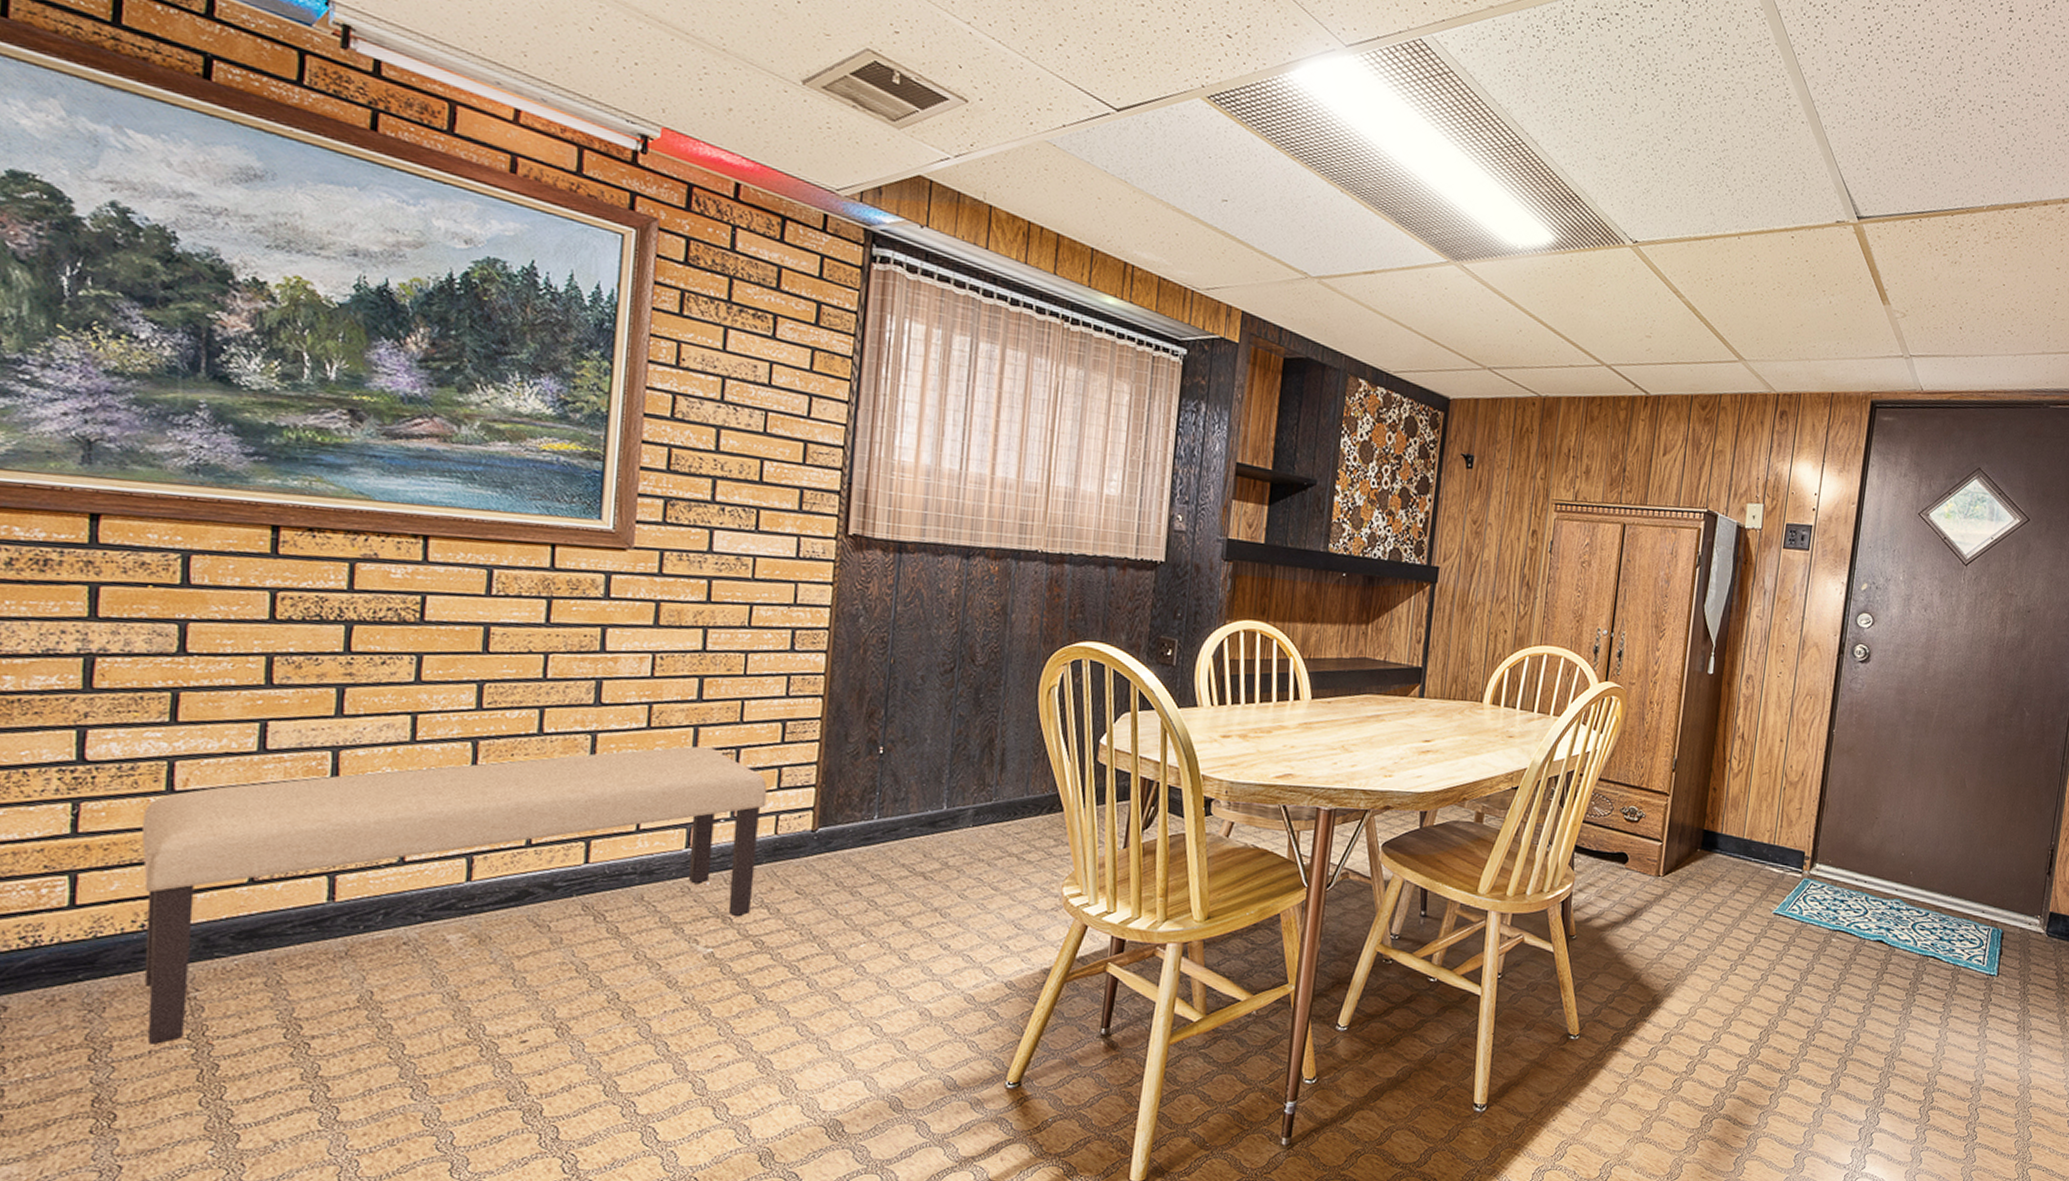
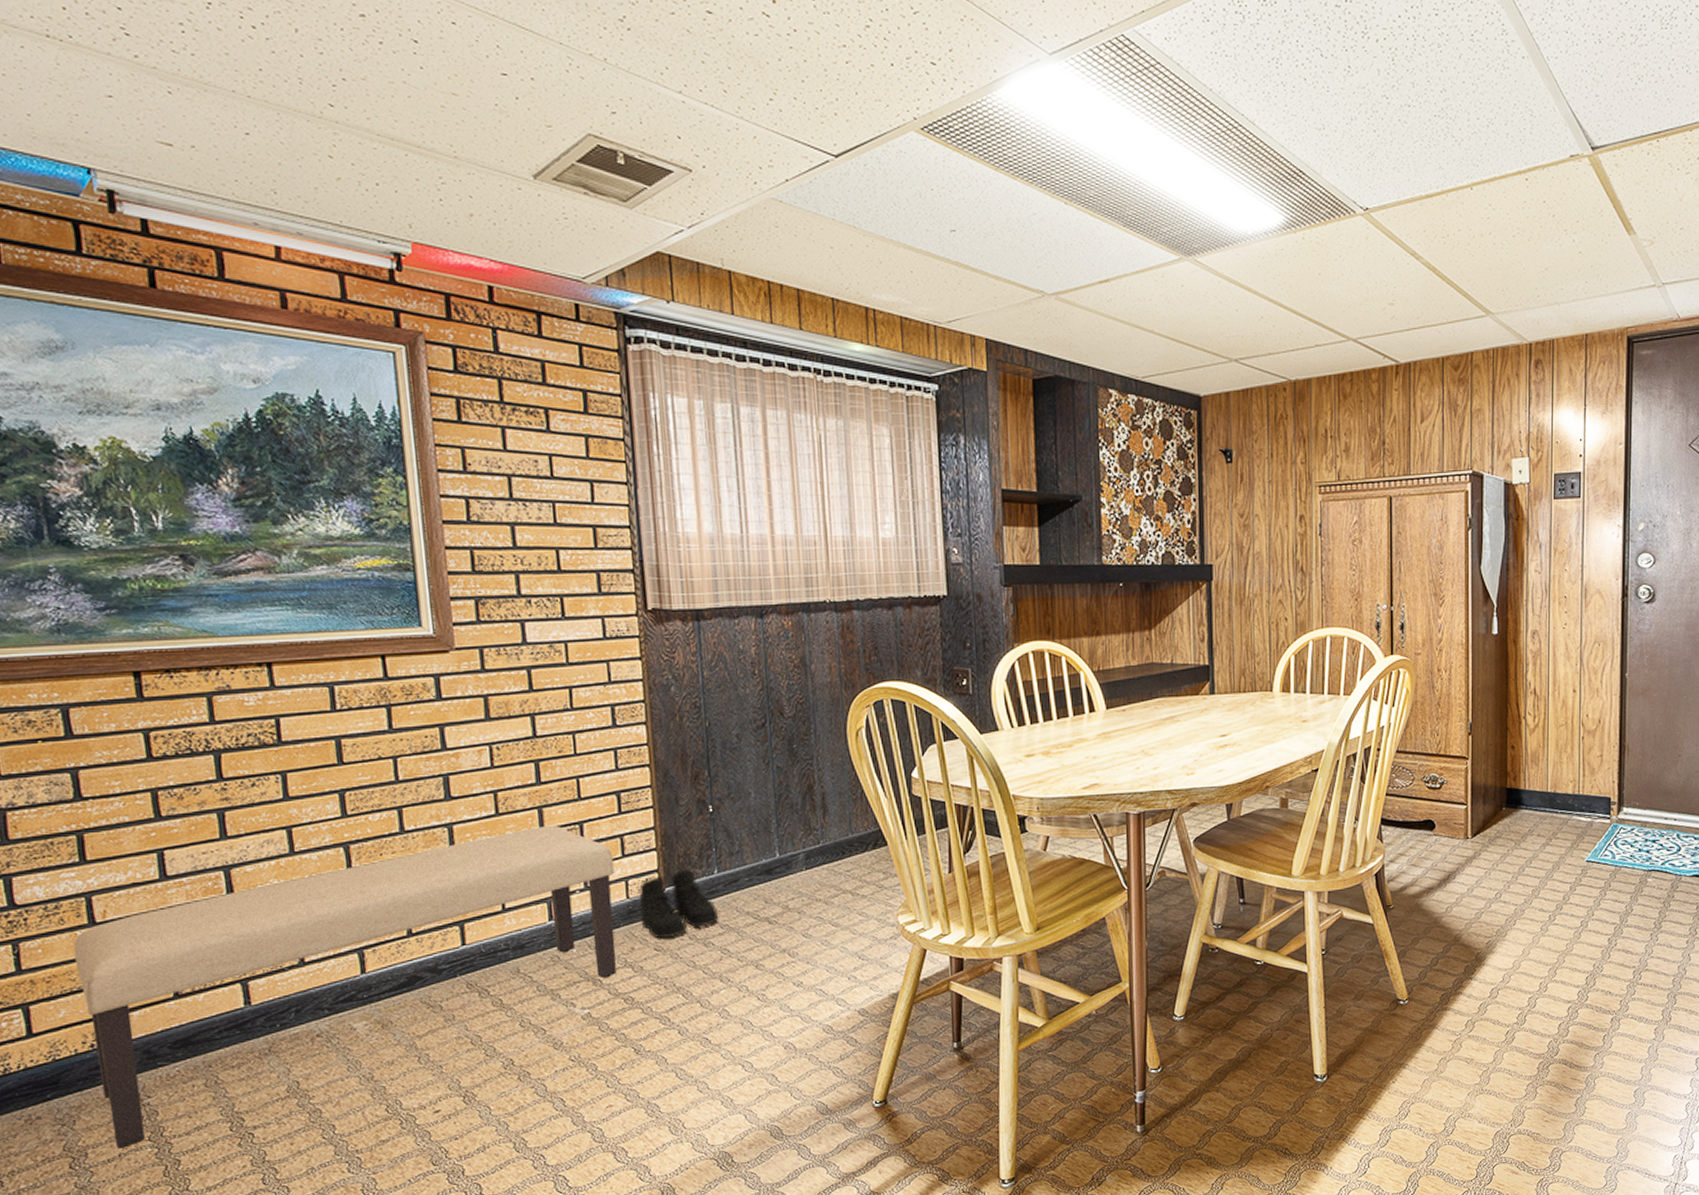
boots: none [786,810,872,882] -> present [639,868,719,939]

